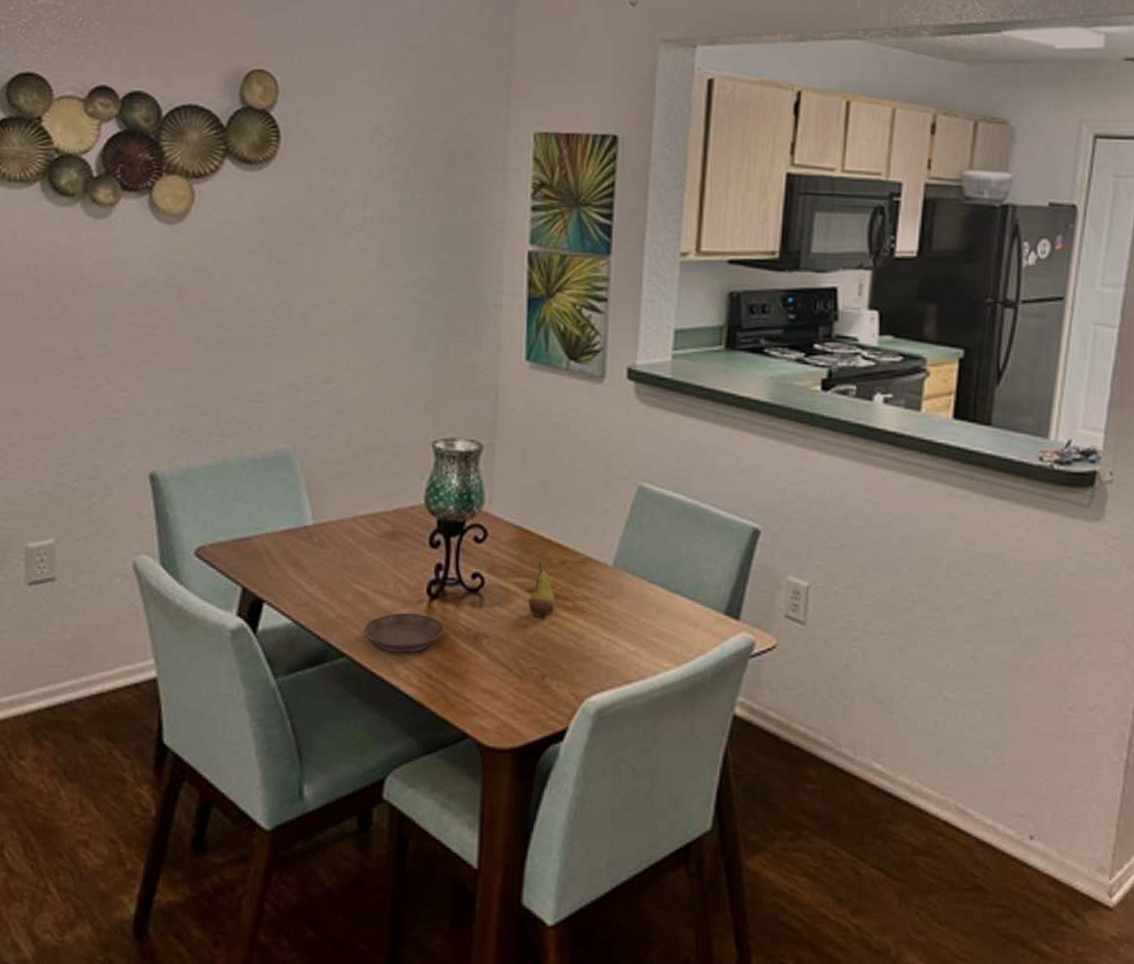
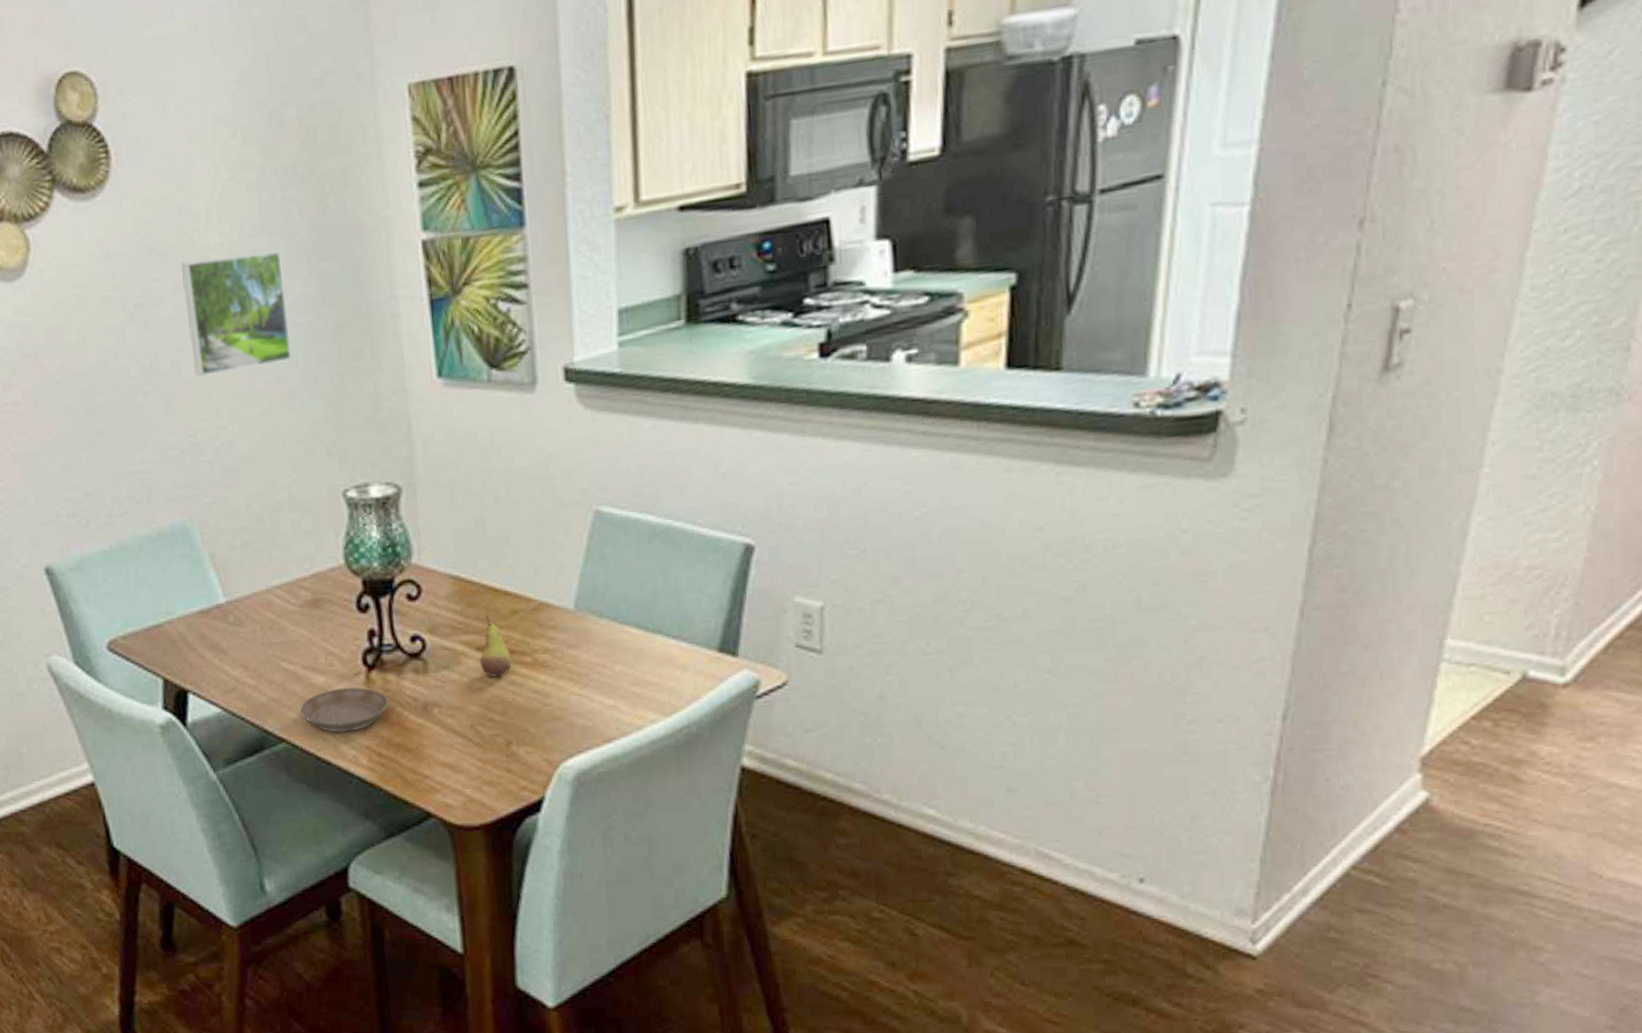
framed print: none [320,234,412,330] -> present [181,250,293,377]

